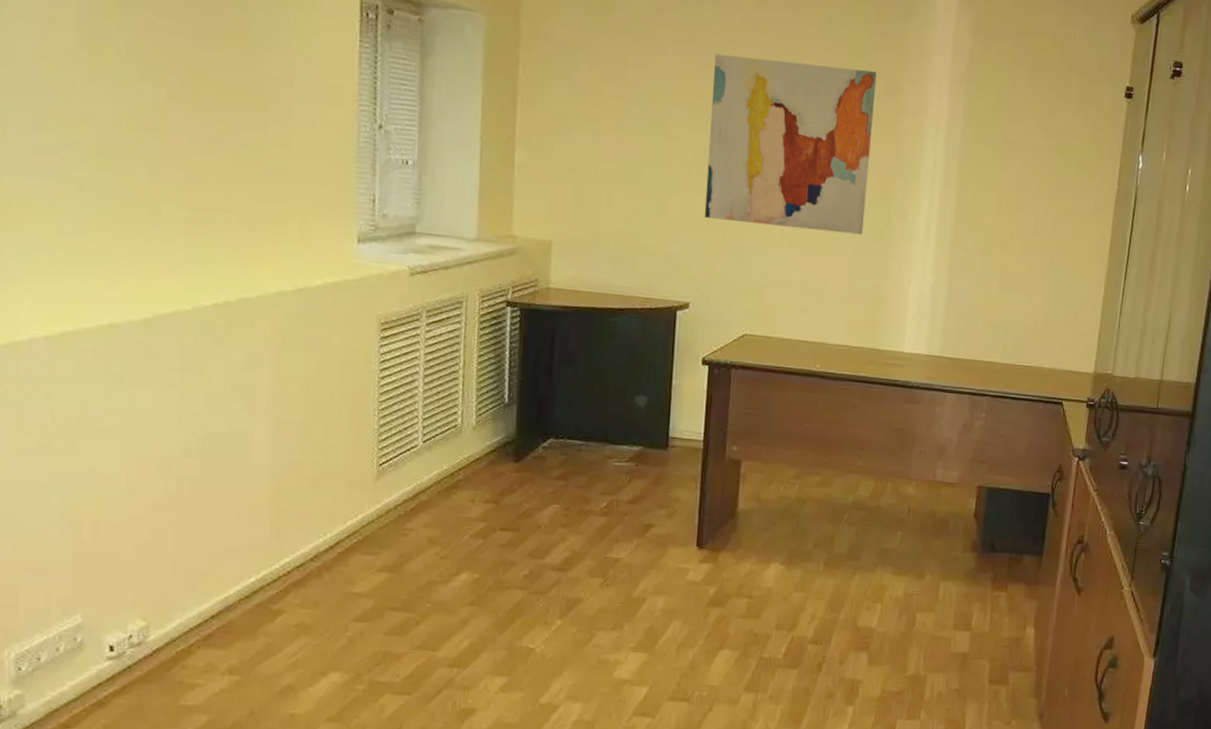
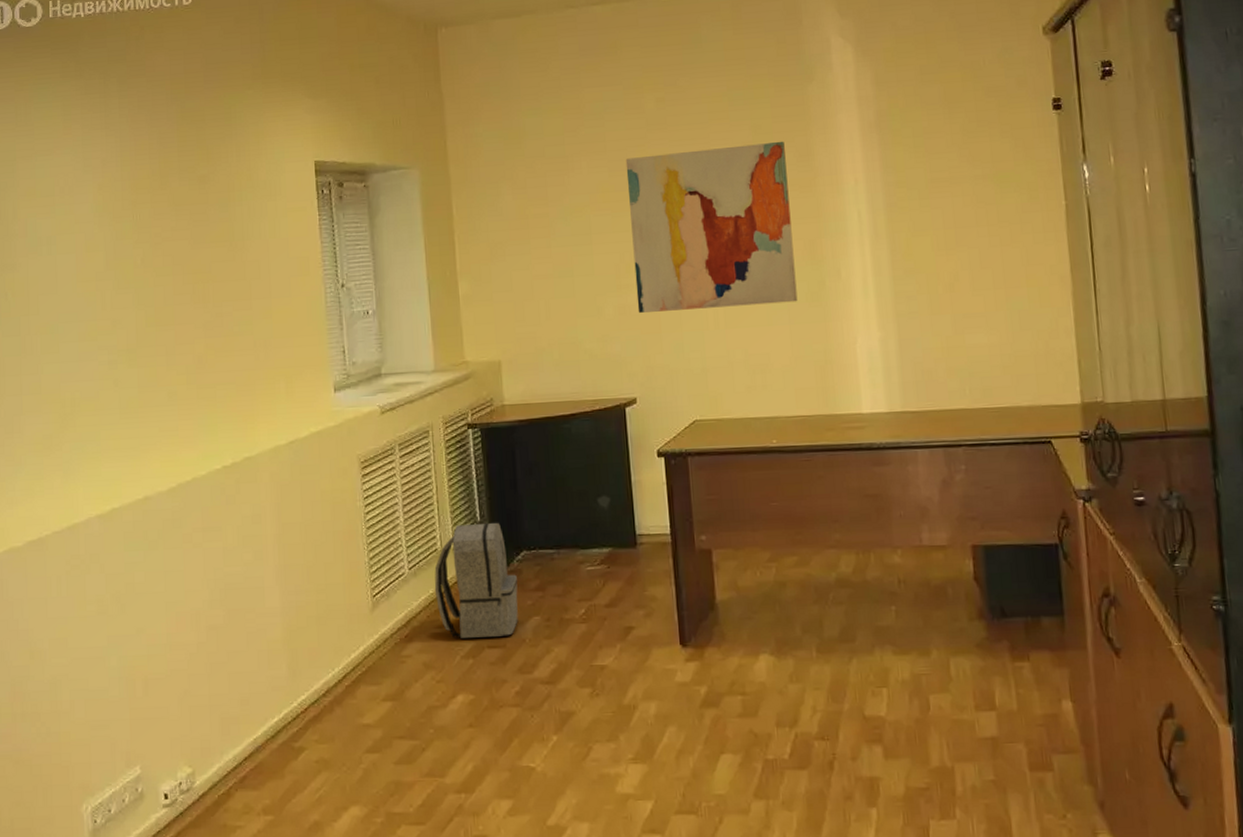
backpack: none [449,404,540,520] -> present [434,522,518,638]

